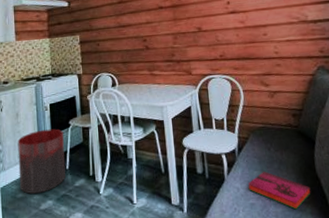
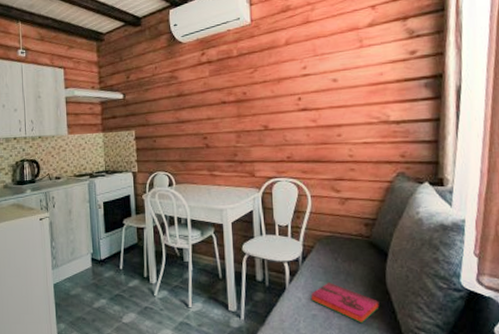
trash can: present [18,129,66,194] -> none [70,227,119,291]

